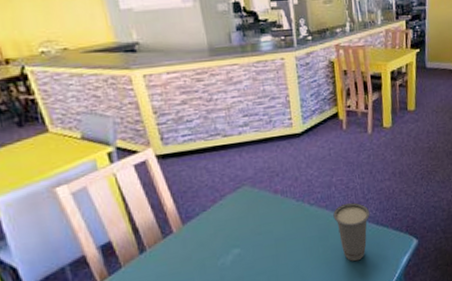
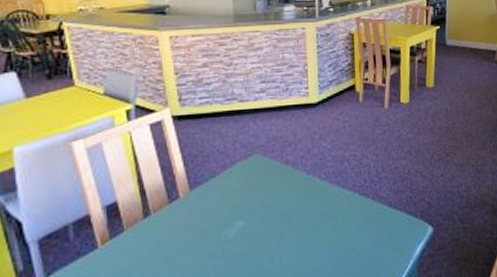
cup: present [333,202,370,262] -> none [344,180,383,247]

